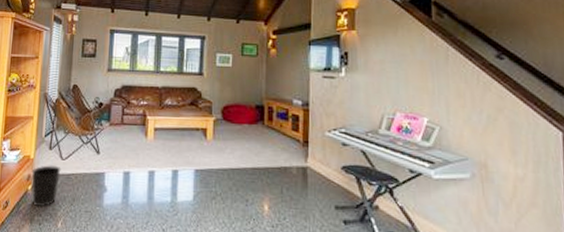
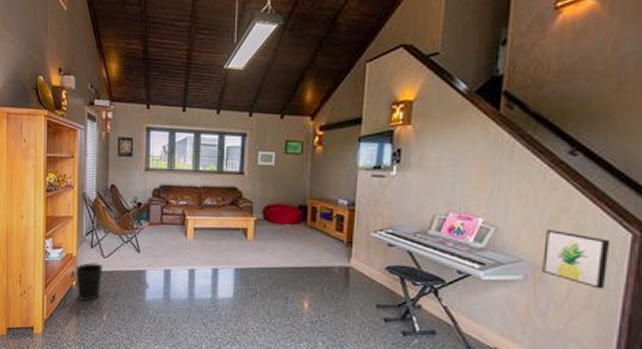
wall art: none [486,129,547,187] -> present [542,230,611,289]

